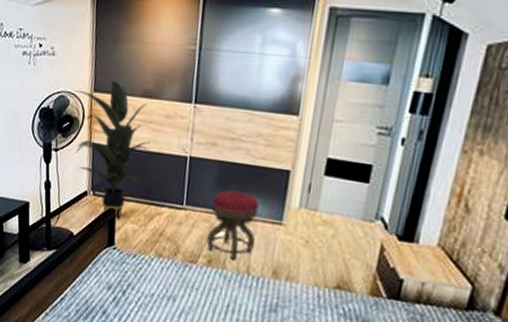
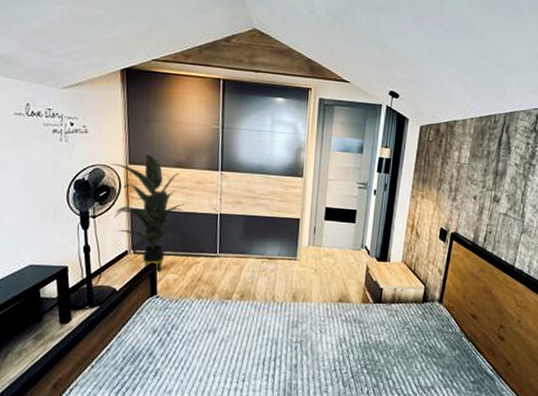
stool: present [206,190,260,261] -> none [238,238,279,293]

